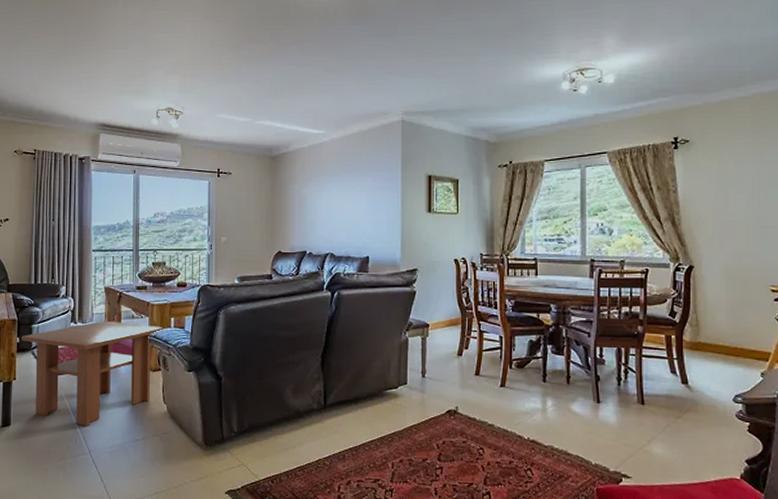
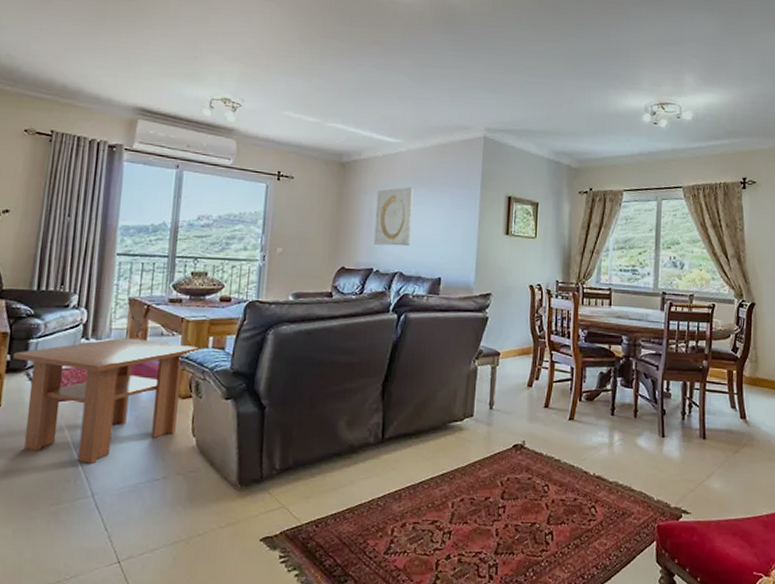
wall art: none [305,174,338,229] -> present [373,187,414,246]

